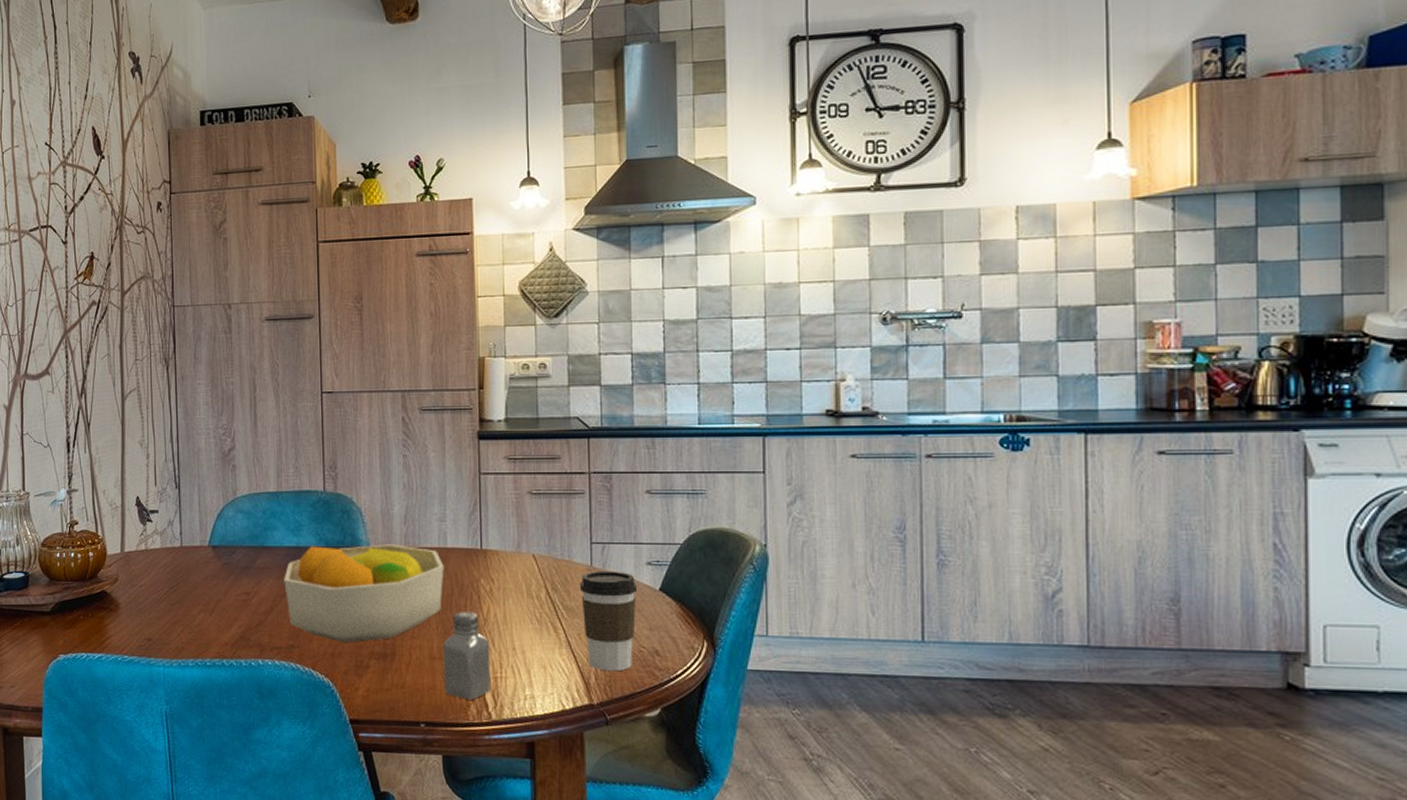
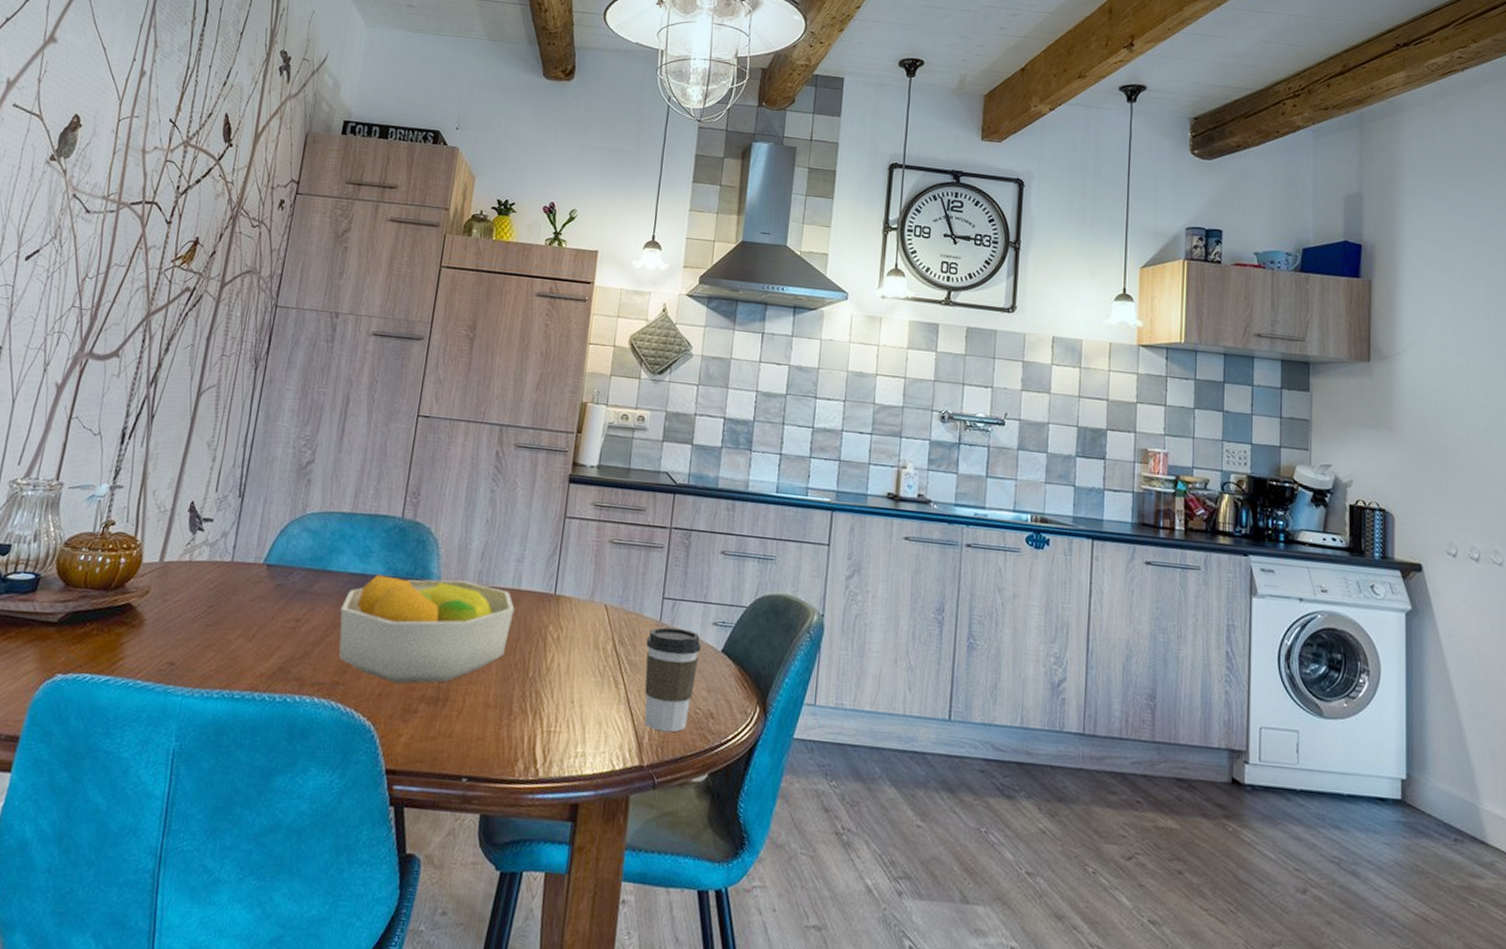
saltshaker: present [443,612,491,700] -> none [494,658,549,755]

